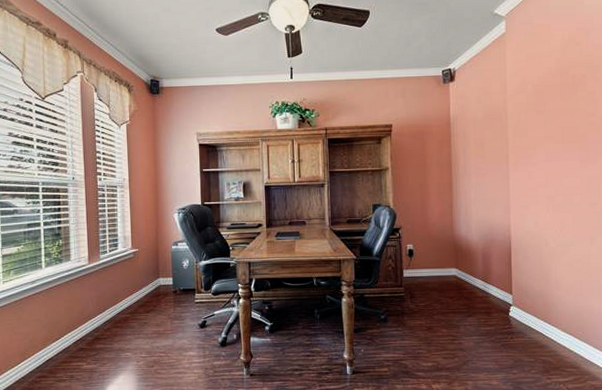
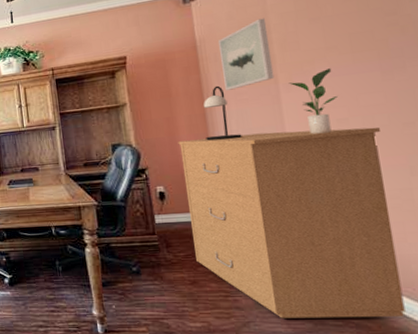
filing cabinet: none [428,203,576,357] -> present [178,127,405,318]
table lamp: none [450,159,478,207] -> present [204,85,242,141]
wall art: none [467,105,507,165] -> present [217,18,275,91]
potted plant: none [516,154,549,207] -> present [289,68,337,134]

